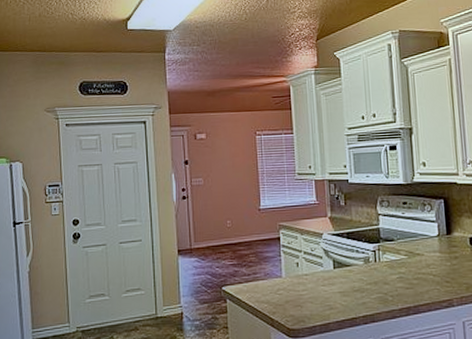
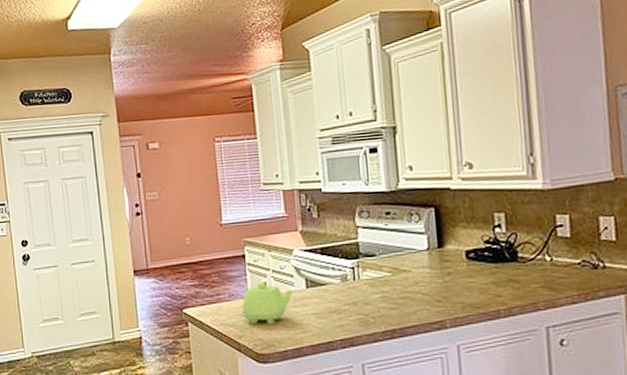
teapot: none [276,263,322,302] -> present [241,282,293,324]

